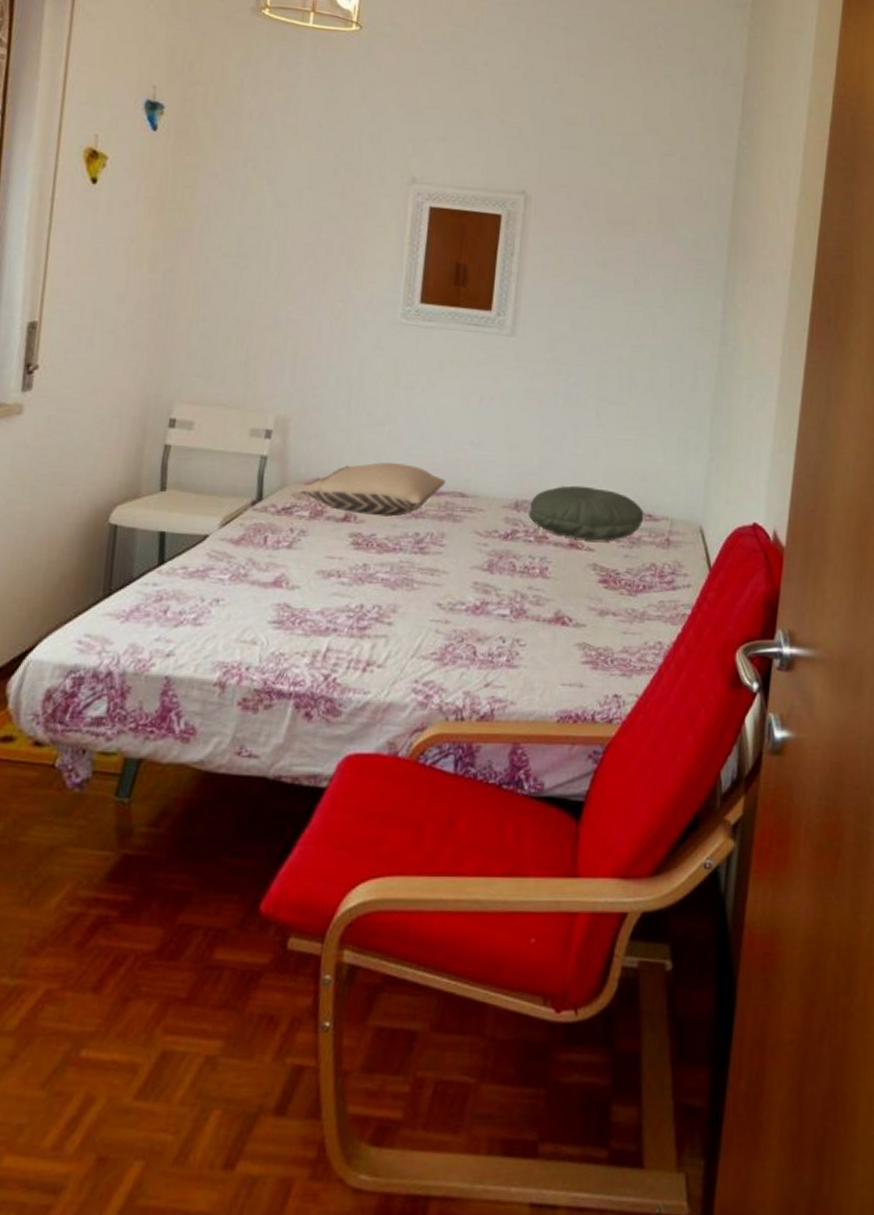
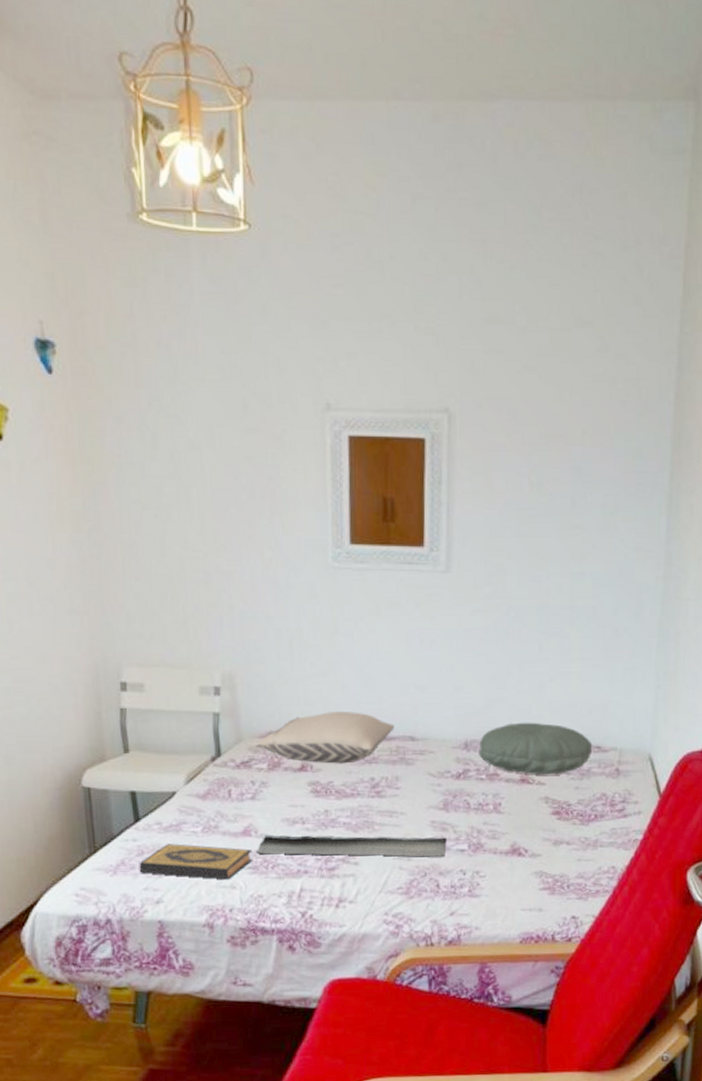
hardback book: none [154,590,281,634] -> present [139,843,253,880]
bath mat: none [285,588,488,623] -> present [257,836,447,858]

